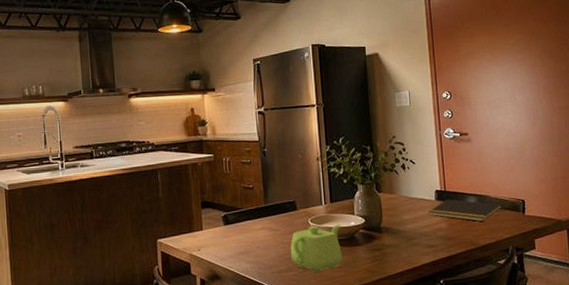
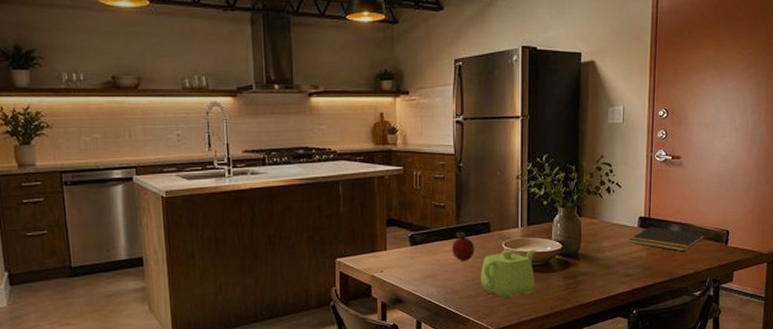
fruit: none [261,211,284,238] -> present [451,232,475,261]

